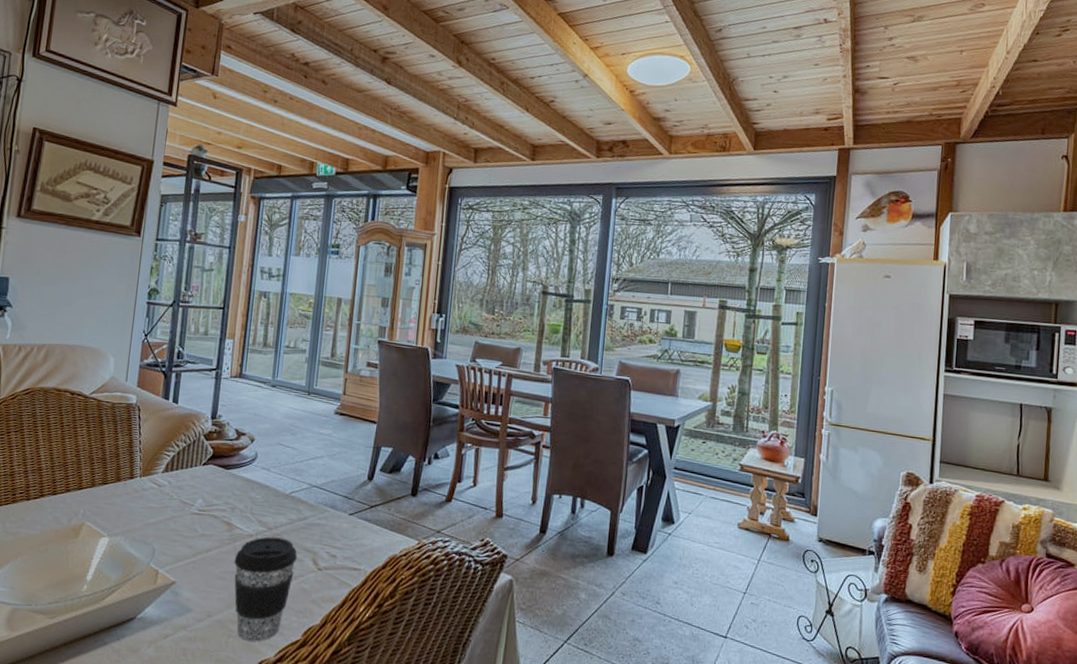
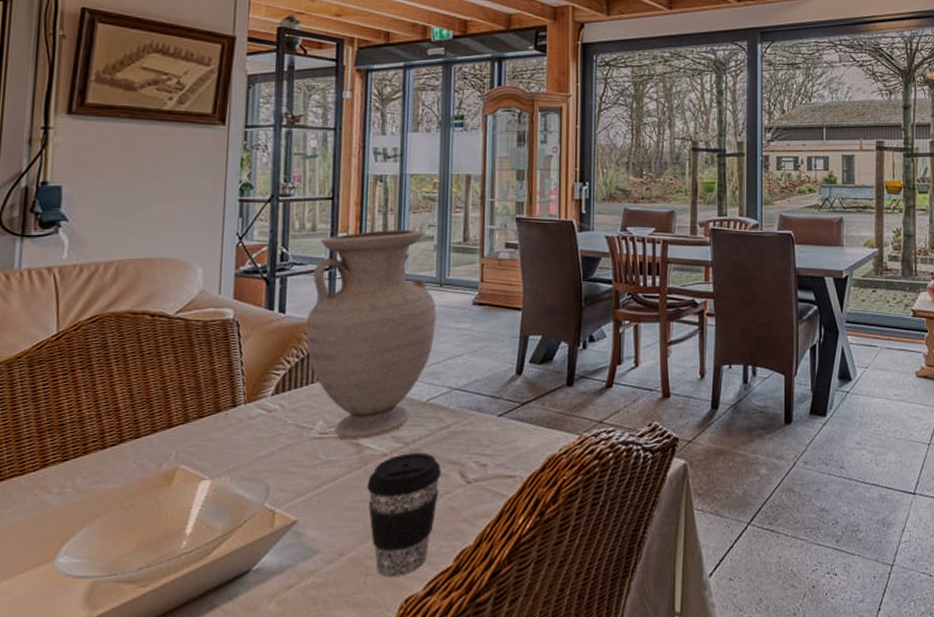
vase: none [193,340,304,520] -> present [305,230,437,440]

